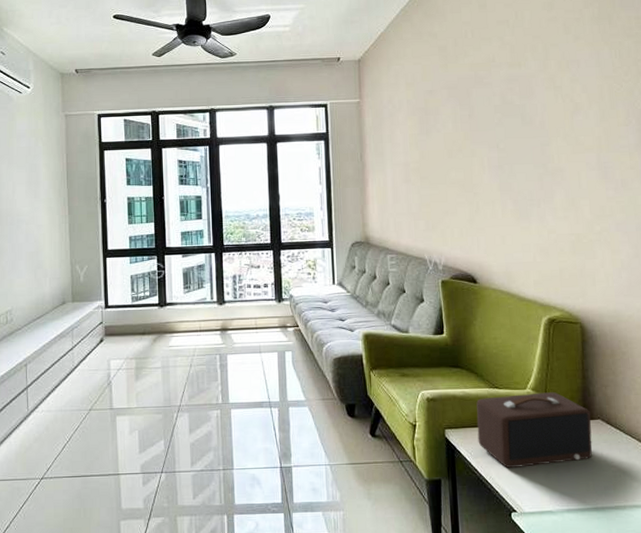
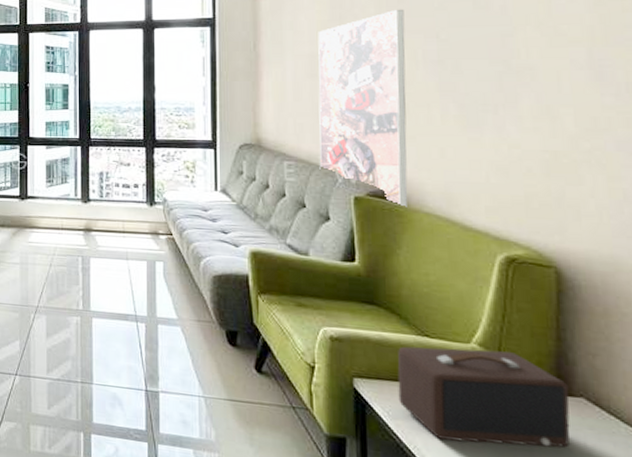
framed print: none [410,124,480,286] -> present [318,9,408,207]

